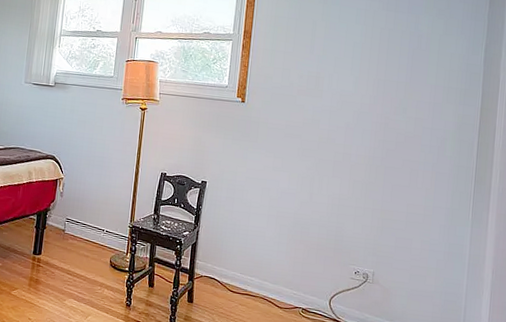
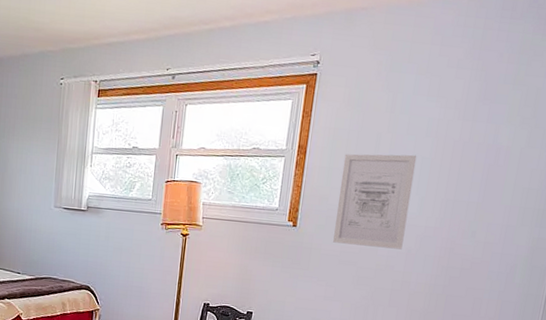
wall art: none [278,38,349,124] -> present [333,154,417,250]

